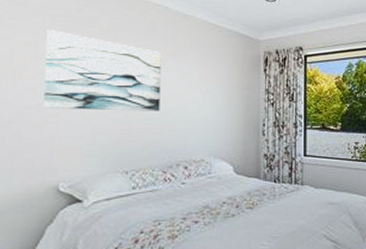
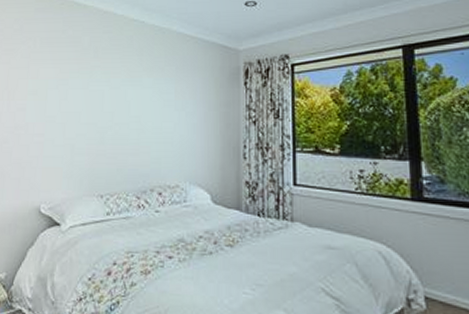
wall art: present [44,30,161,111] -> none [31,52,137,131]

